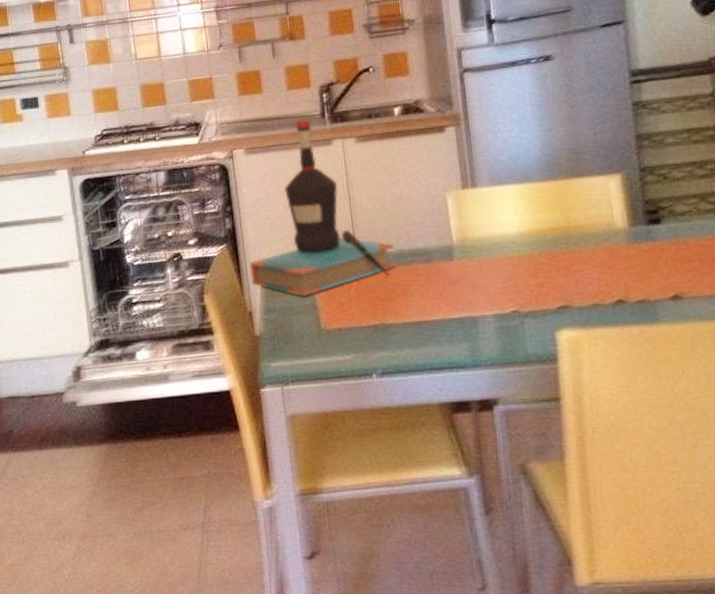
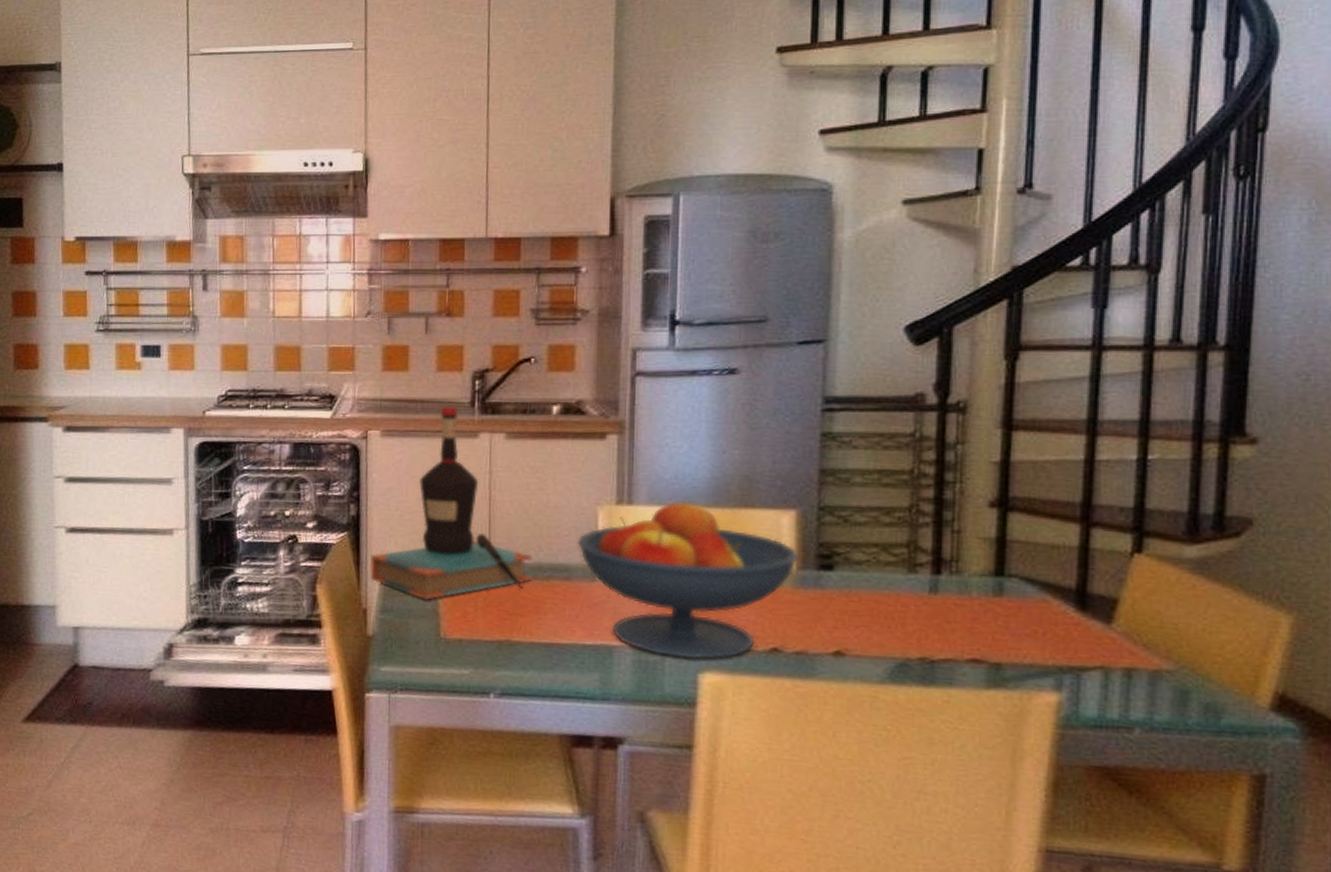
fruit bowl: none [432,176,630,320] -> present [577,499,800,659]

